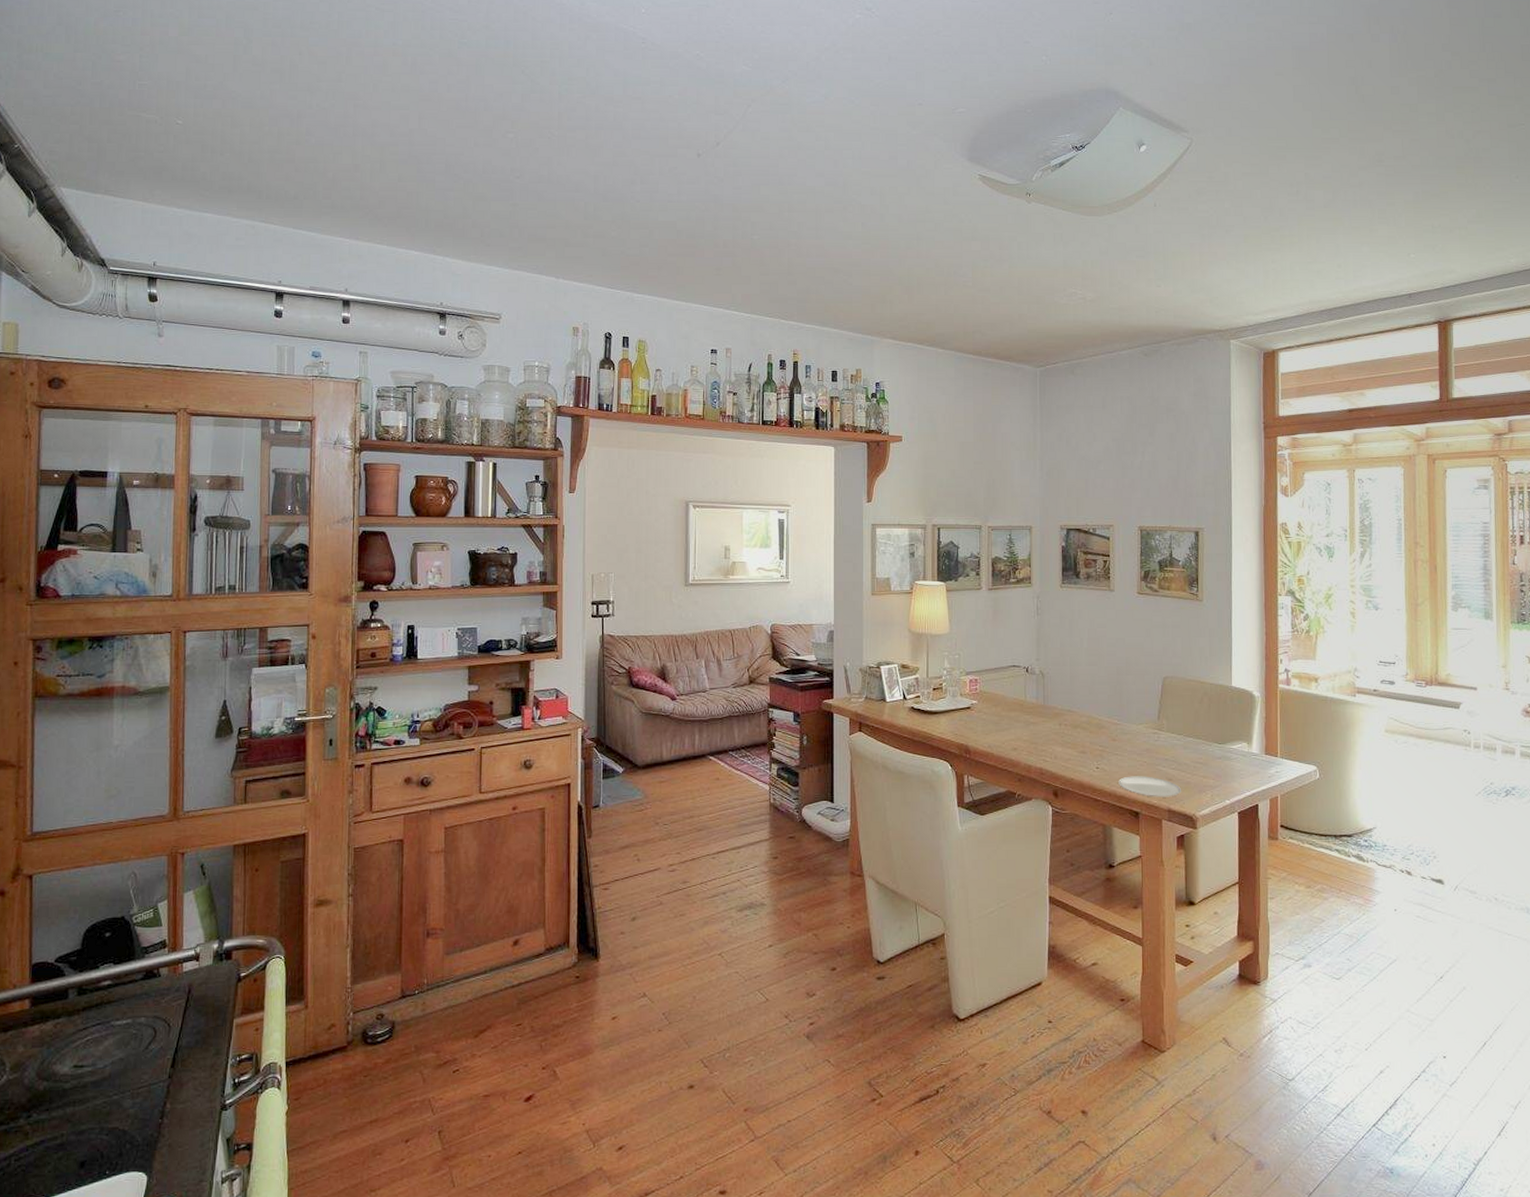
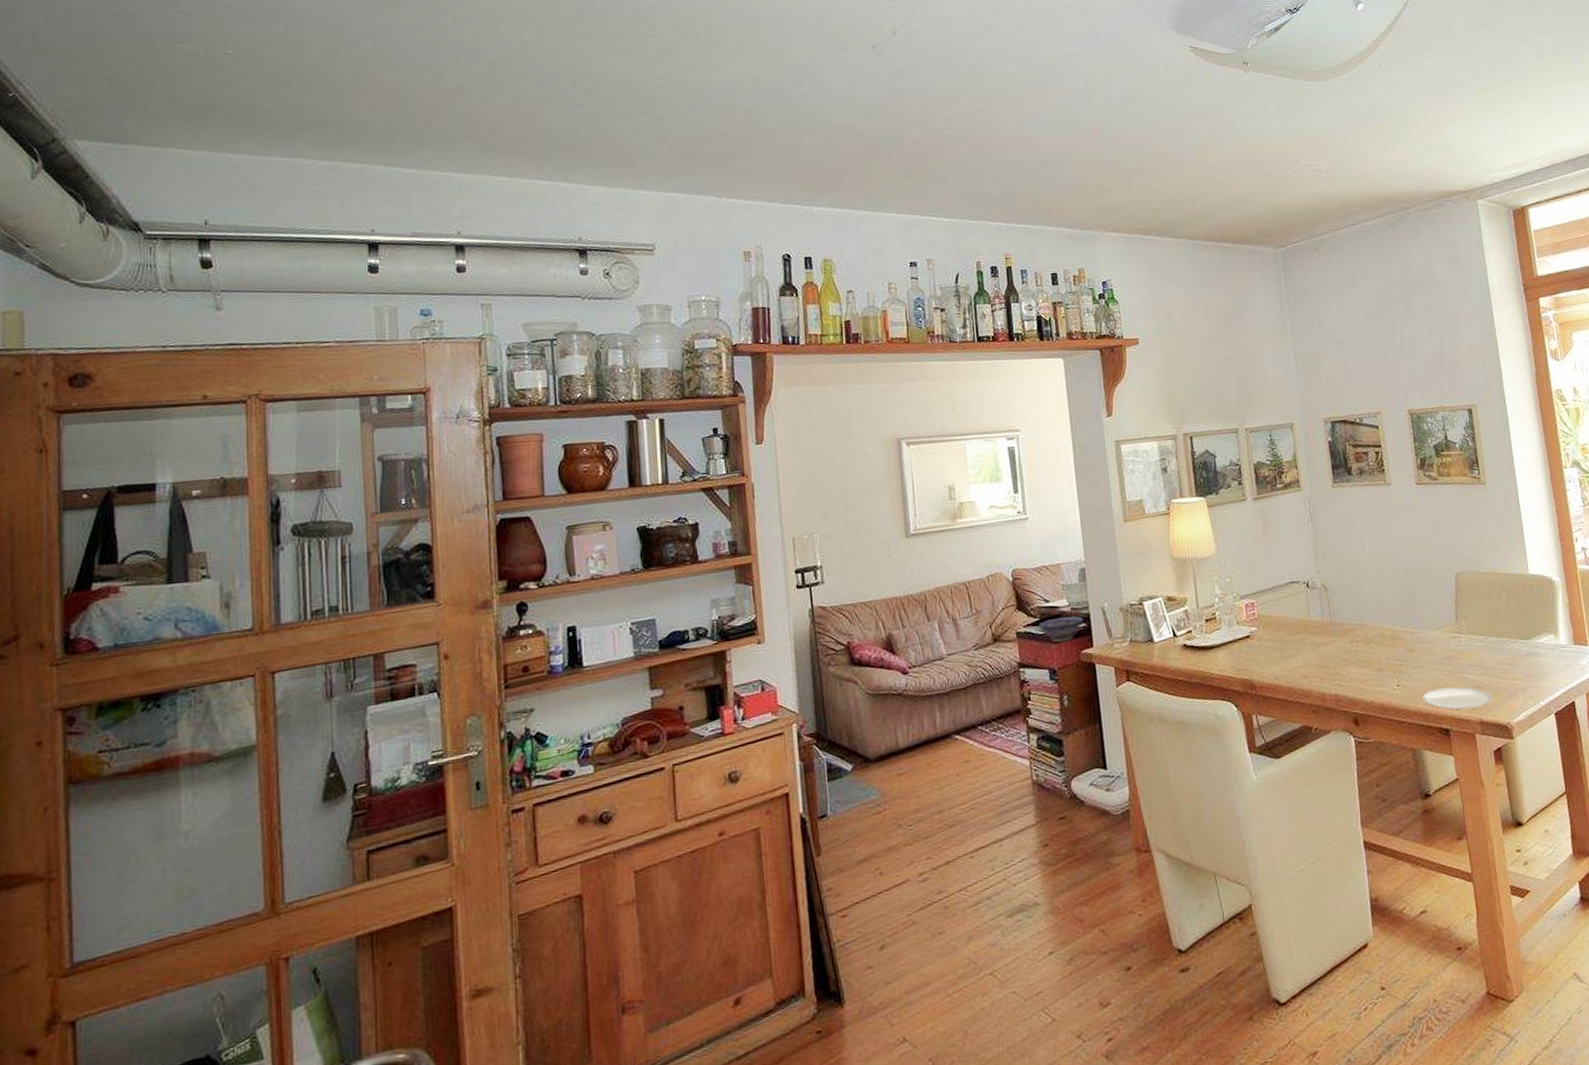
decorative bowl: none [789,670,828,691] -> present [1039,616,1084,643]

